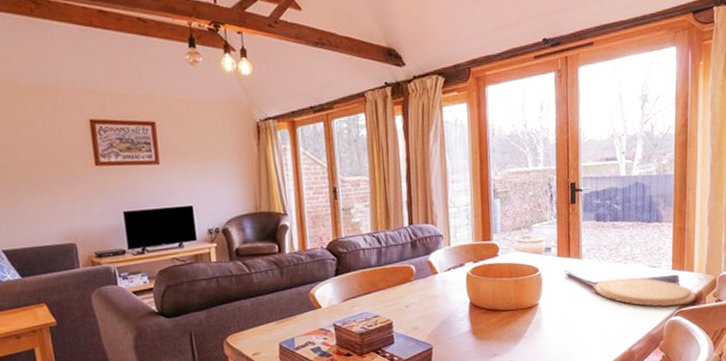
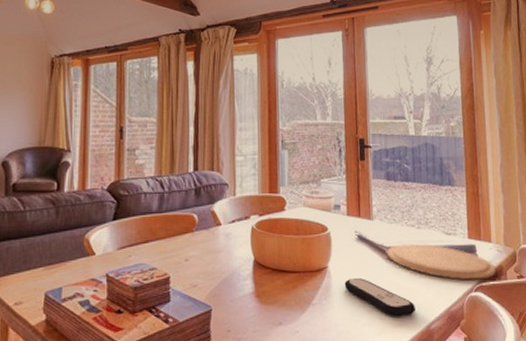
remote control: none [554,312,619,343] -> present [344,278,415,317]

